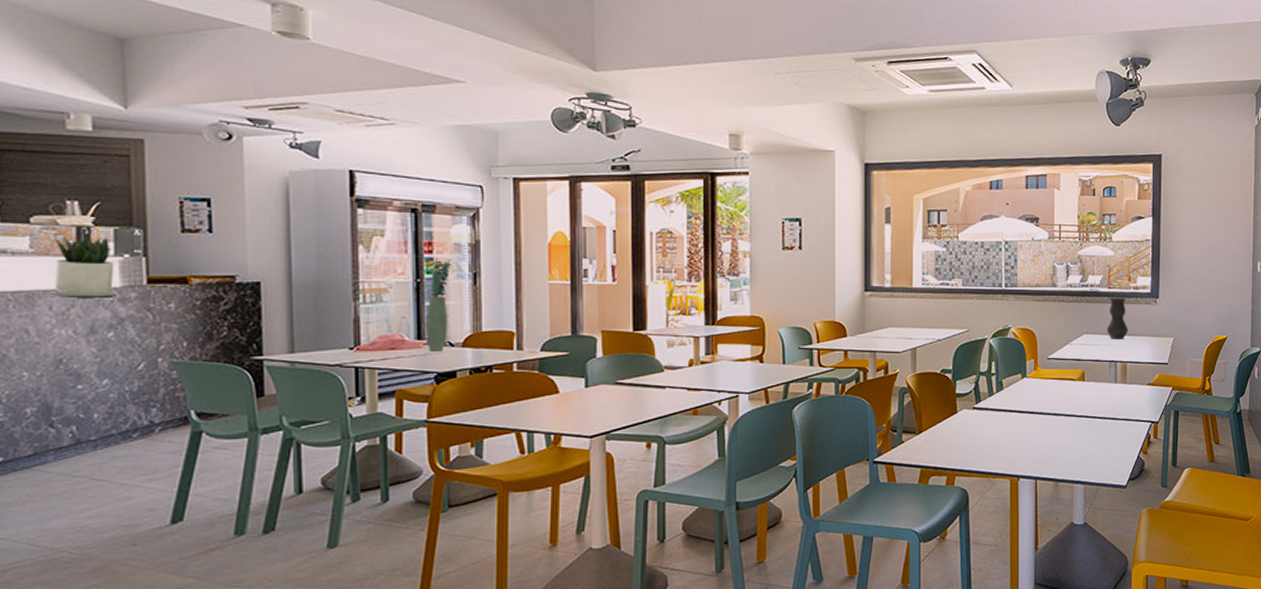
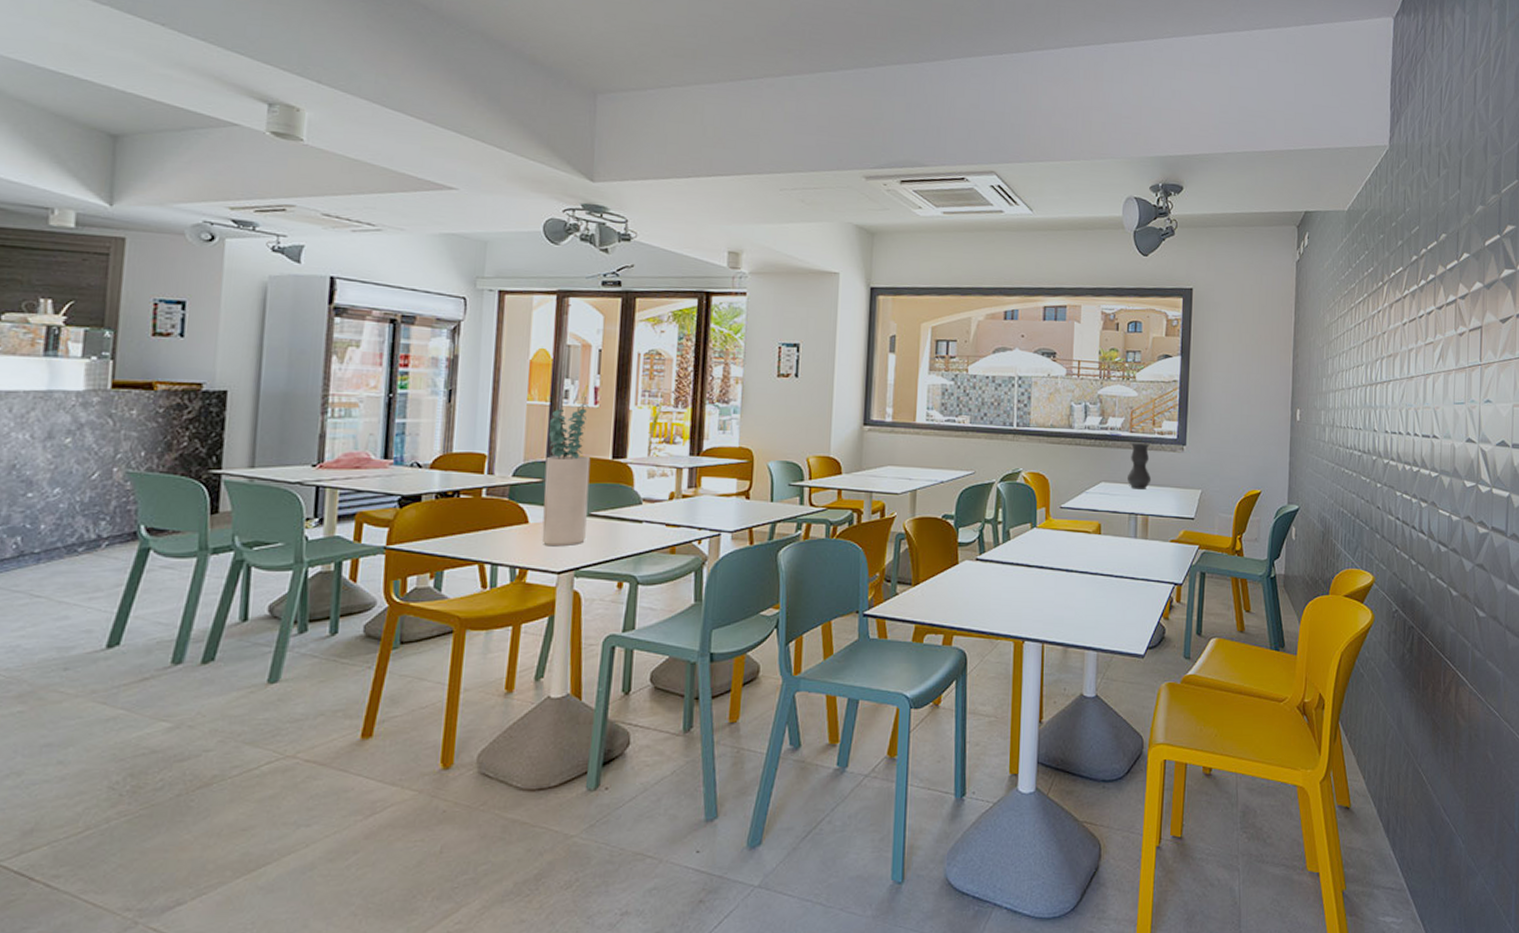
planter: present [48,235,119,298] -> none [10,334,81,401]
vase: present [425,257,451,353] -> none [393,371,427,474]
vase: none [571,275,613,414] -> present [541,397,591,547]

